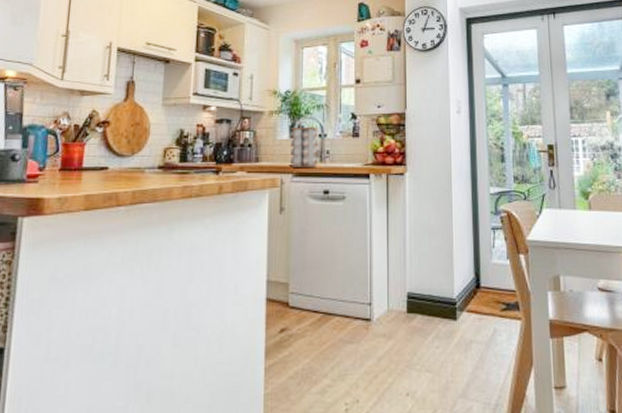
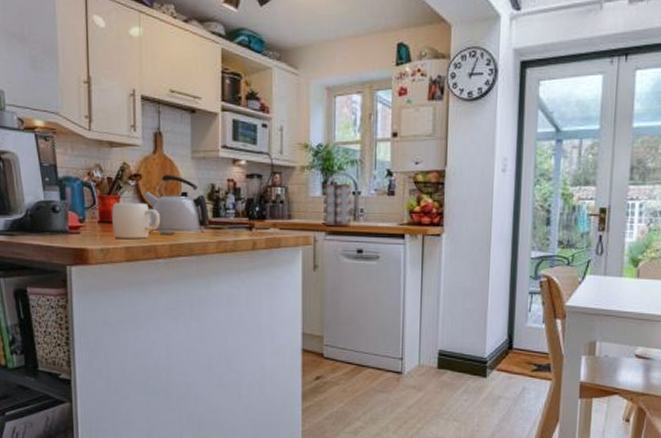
mug: none [73,149,125,186] -> present [112,202,159,239]
kettle: none [110,121,176,180] -> present [143,174,210,234]

